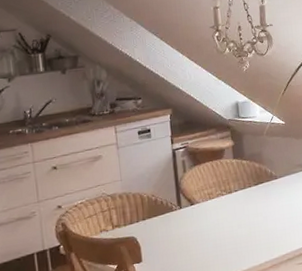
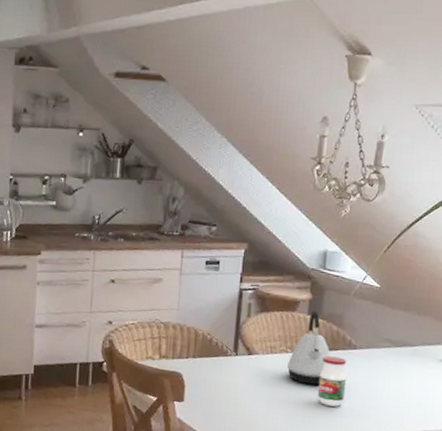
kettle: none [225,154,259,219] -> present [287,311,332,386]
jar: none [252,188,277,232] -> present [317,356,347,407]

